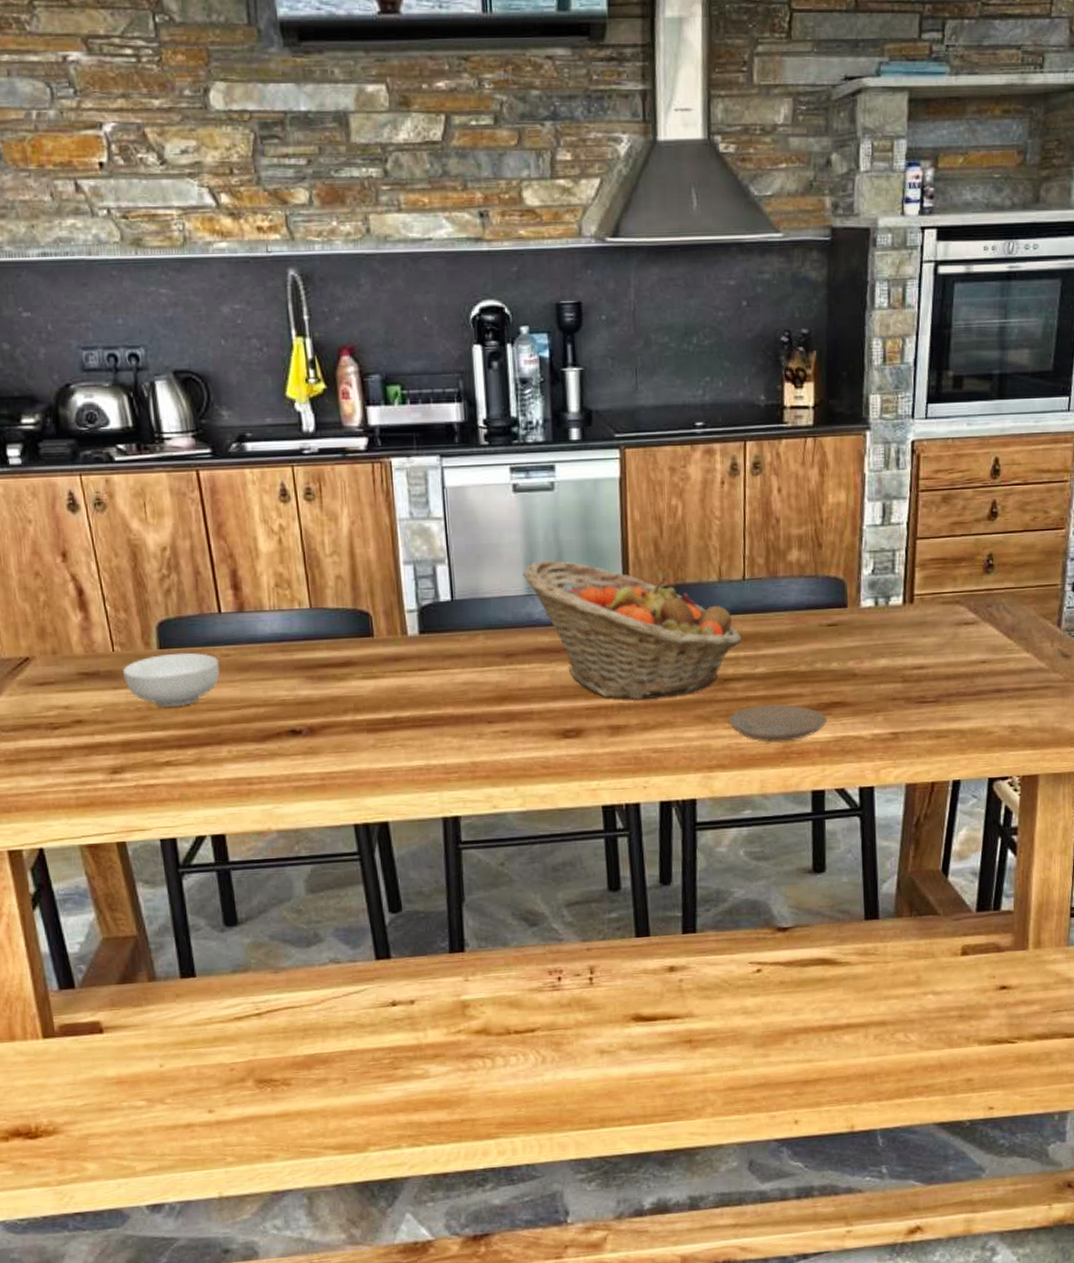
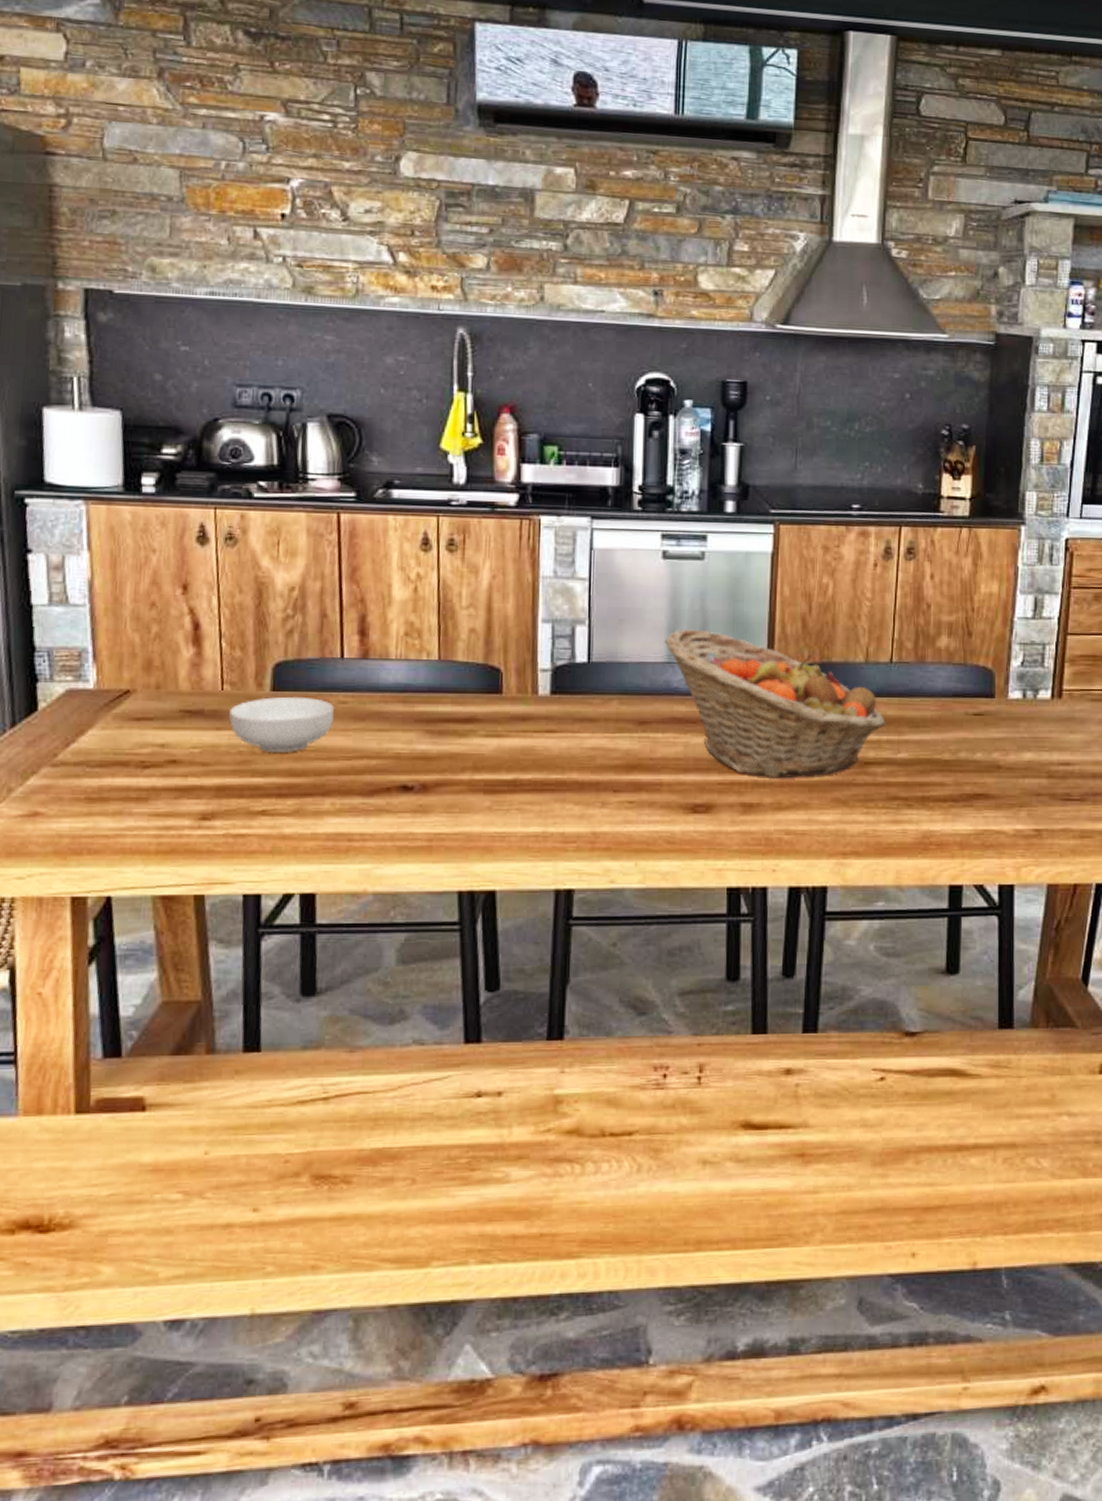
plate: present [728,703,826,743] -> none [866,791,968,832]

